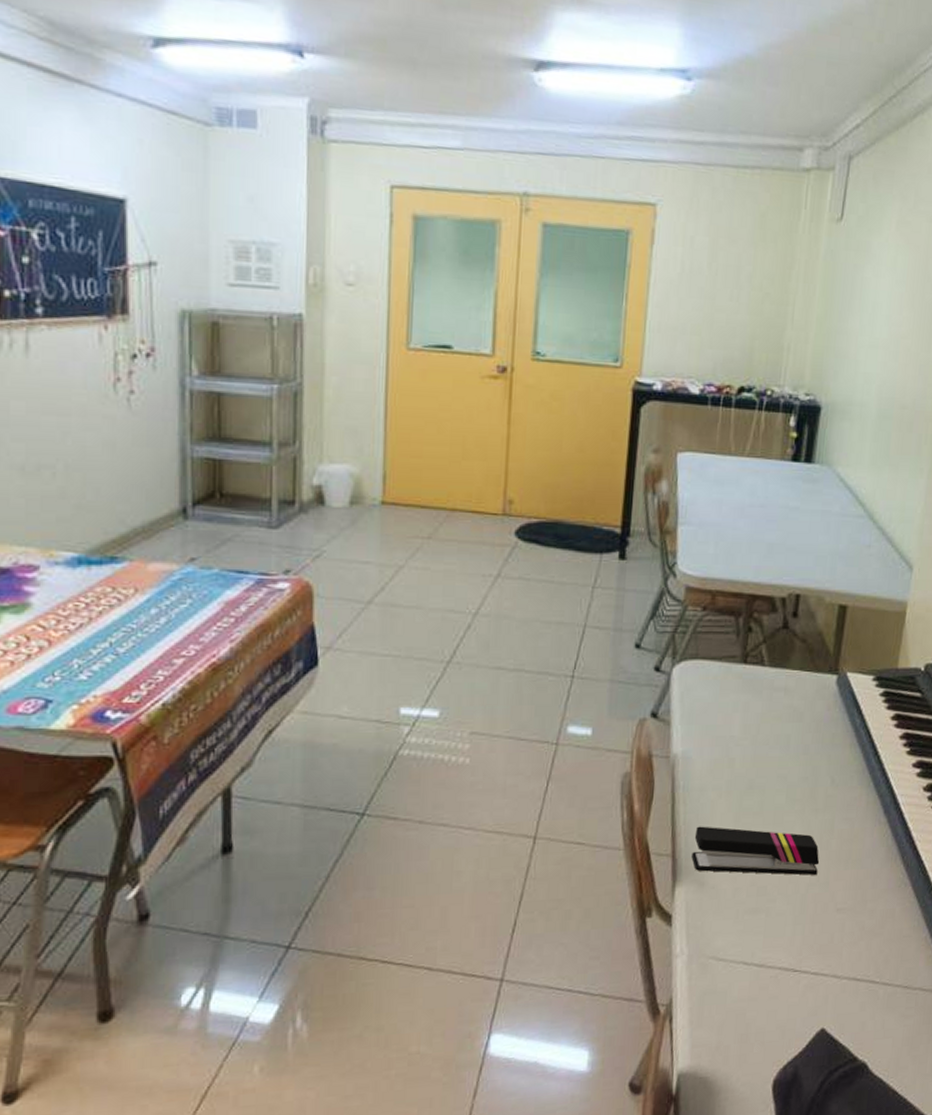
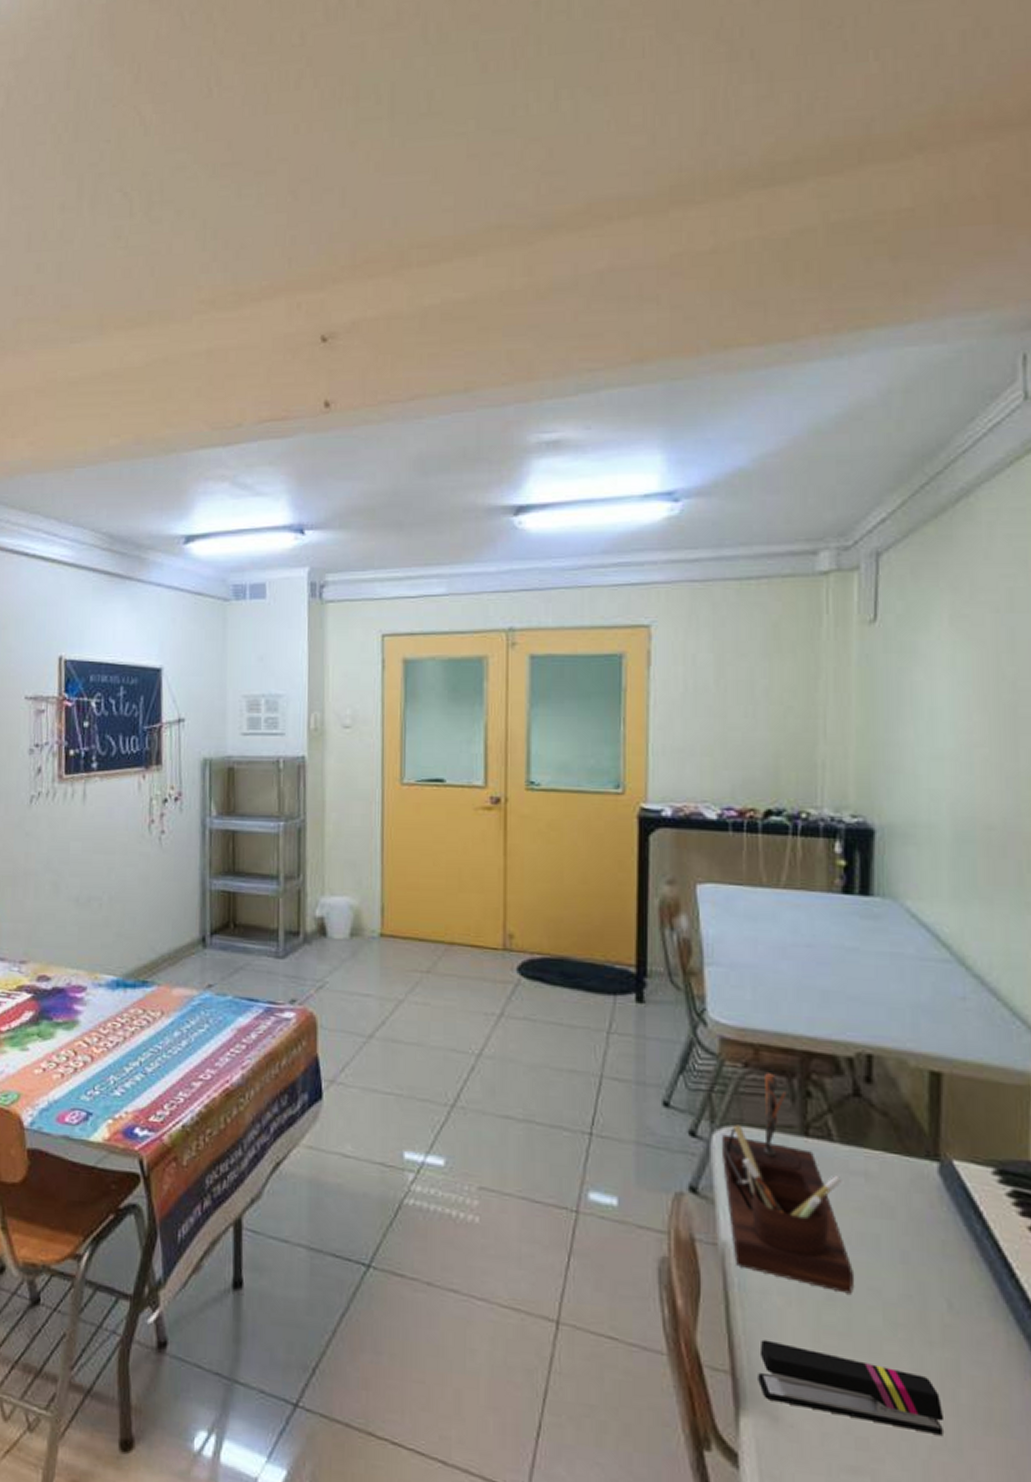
desk organizer: none [678,614,769,783] -> present [721,1073,854,1294]

